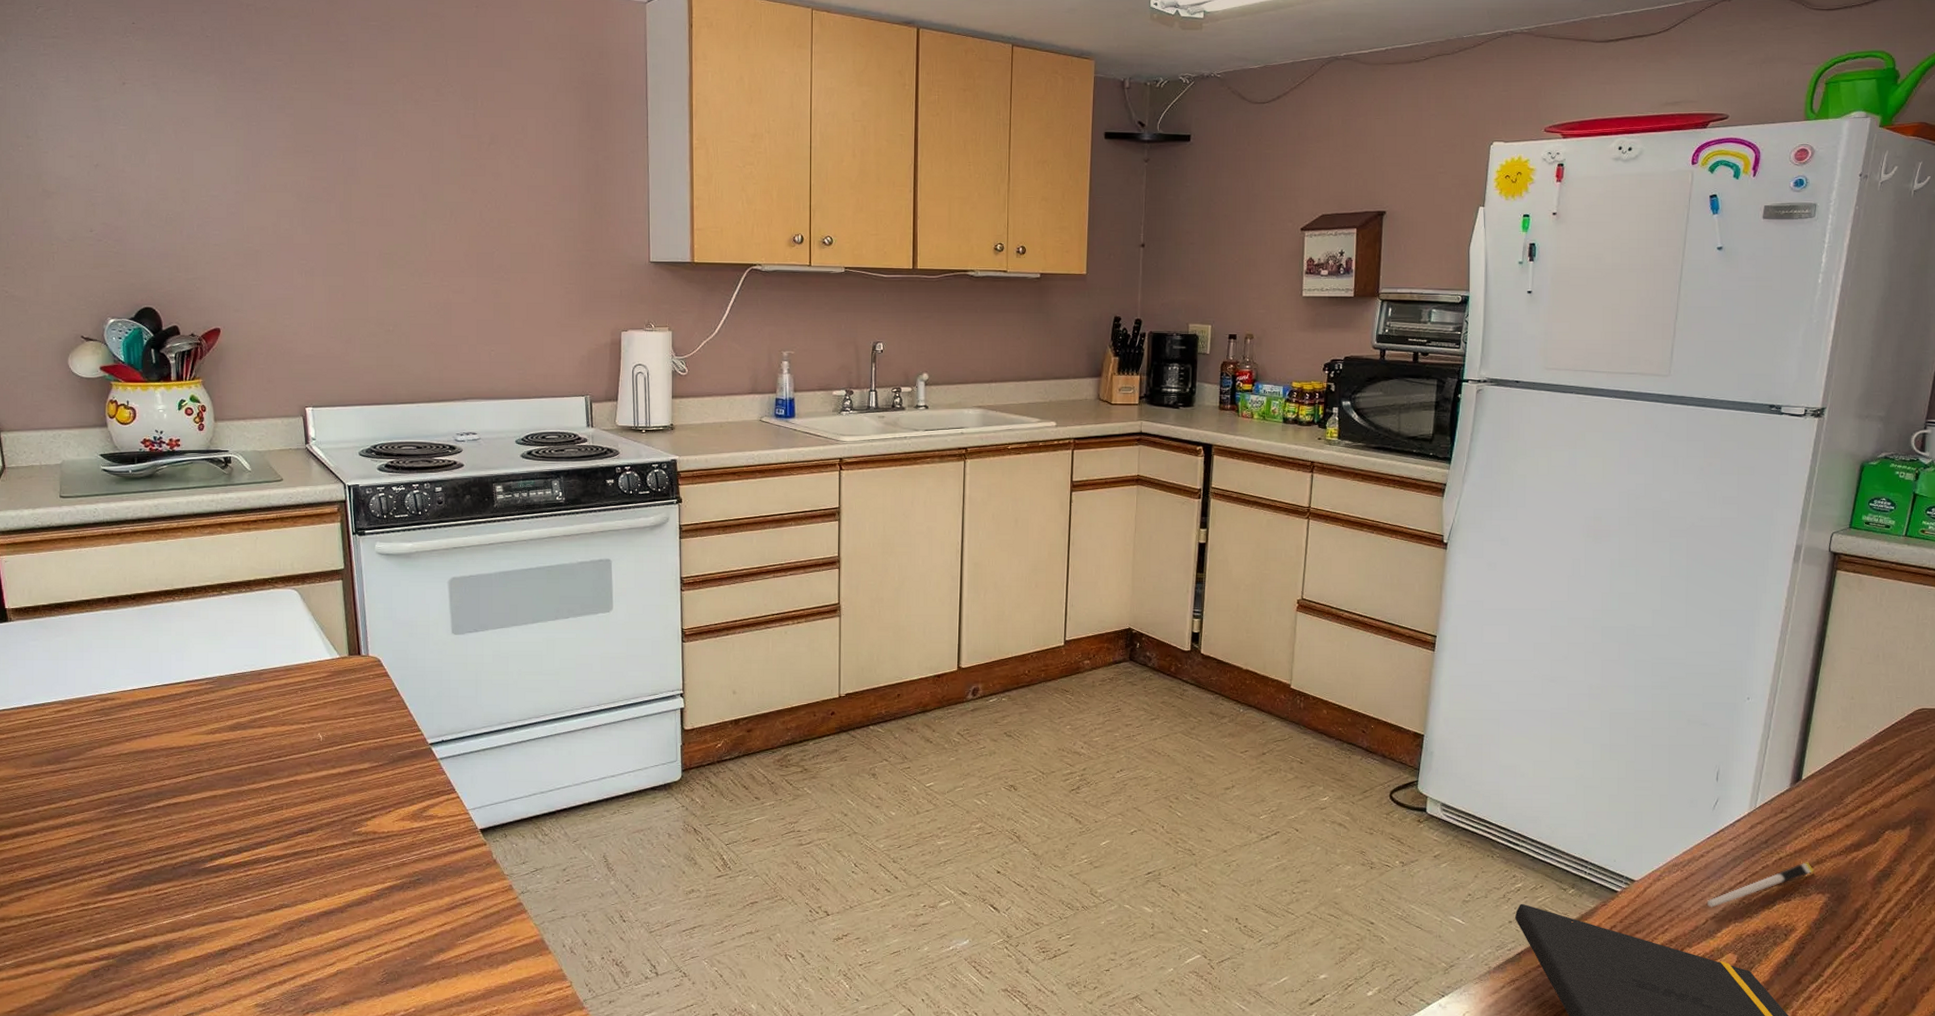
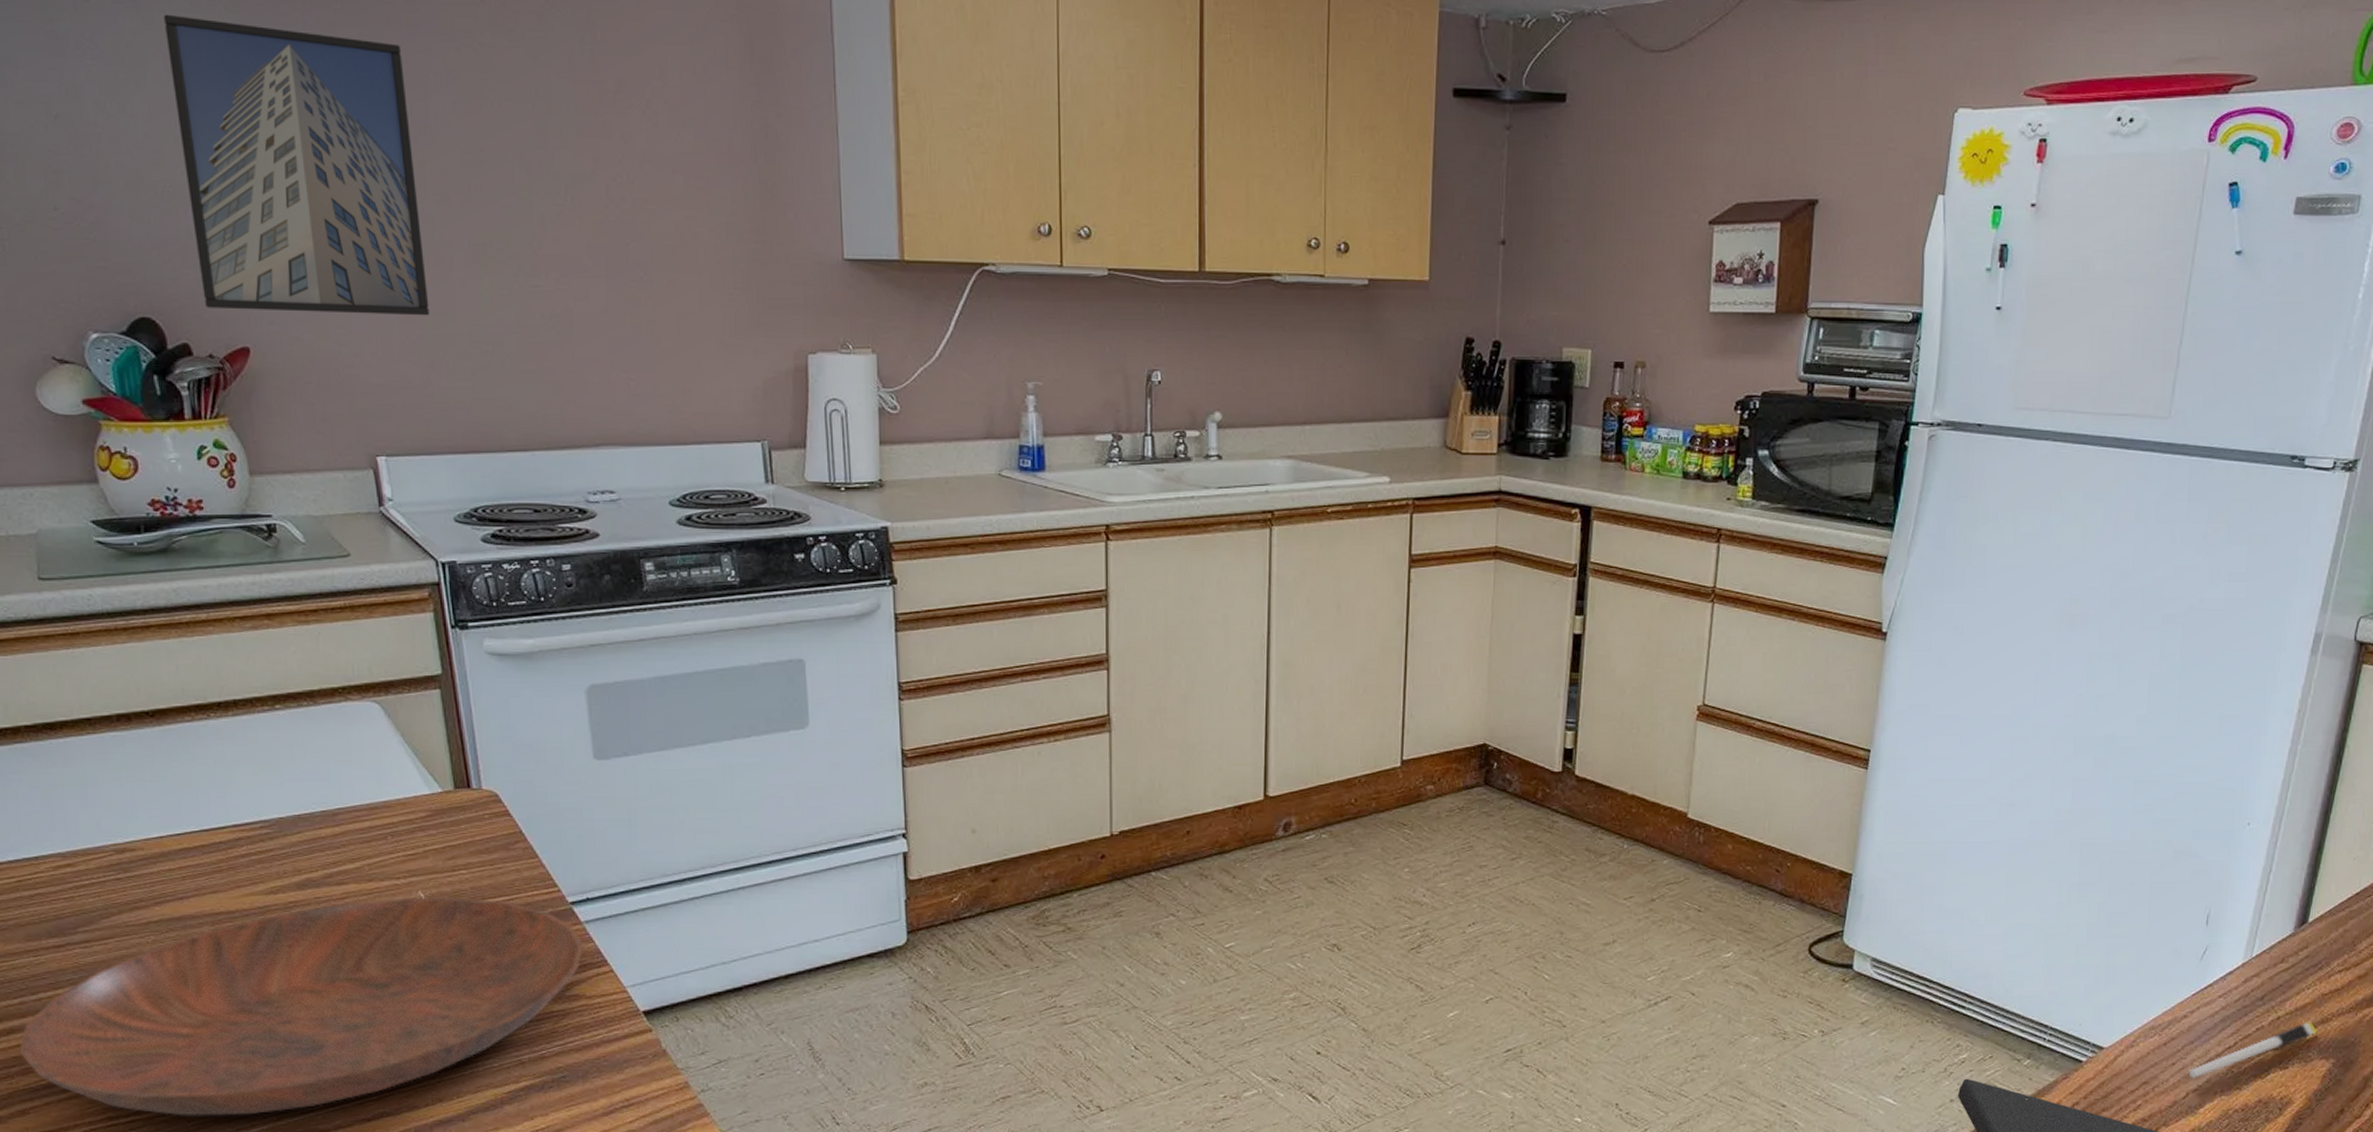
bowl: none [20,738,439,904] -> present [18,897,584,1116]
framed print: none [175,93,349,305] -> present [163,14,430,316]

